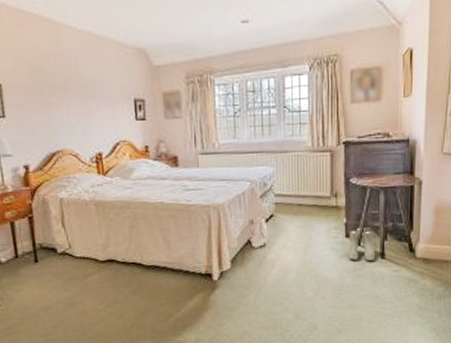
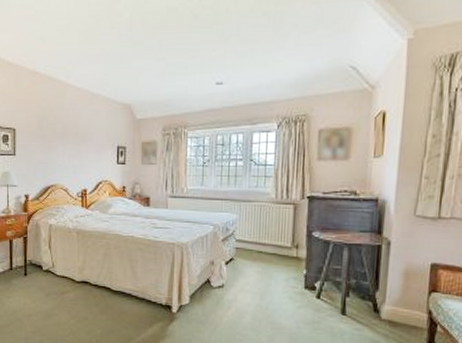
boots: present [348,229,376,262] -> none [306,281,336,316]

